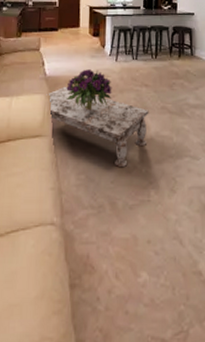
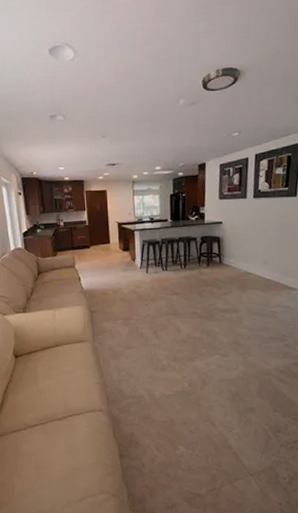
coffee table: present [46,86,149,168] -> none [85,298,180,366]
bouquet: present [66,69,112,111] -> none [102,281,145,318]

